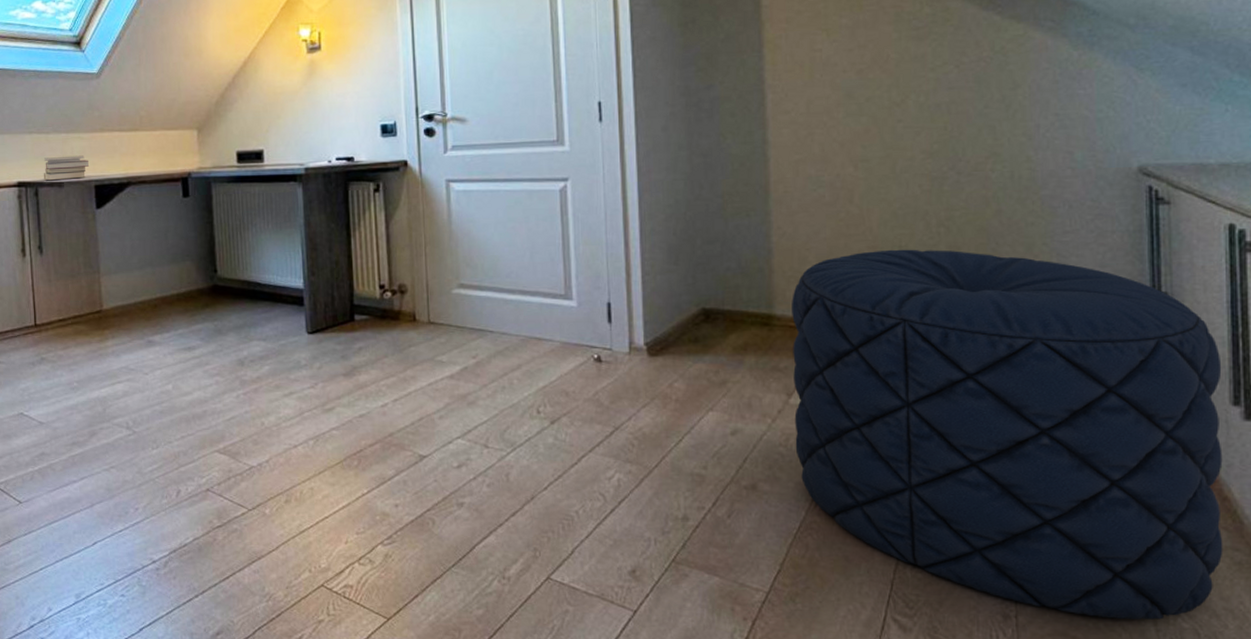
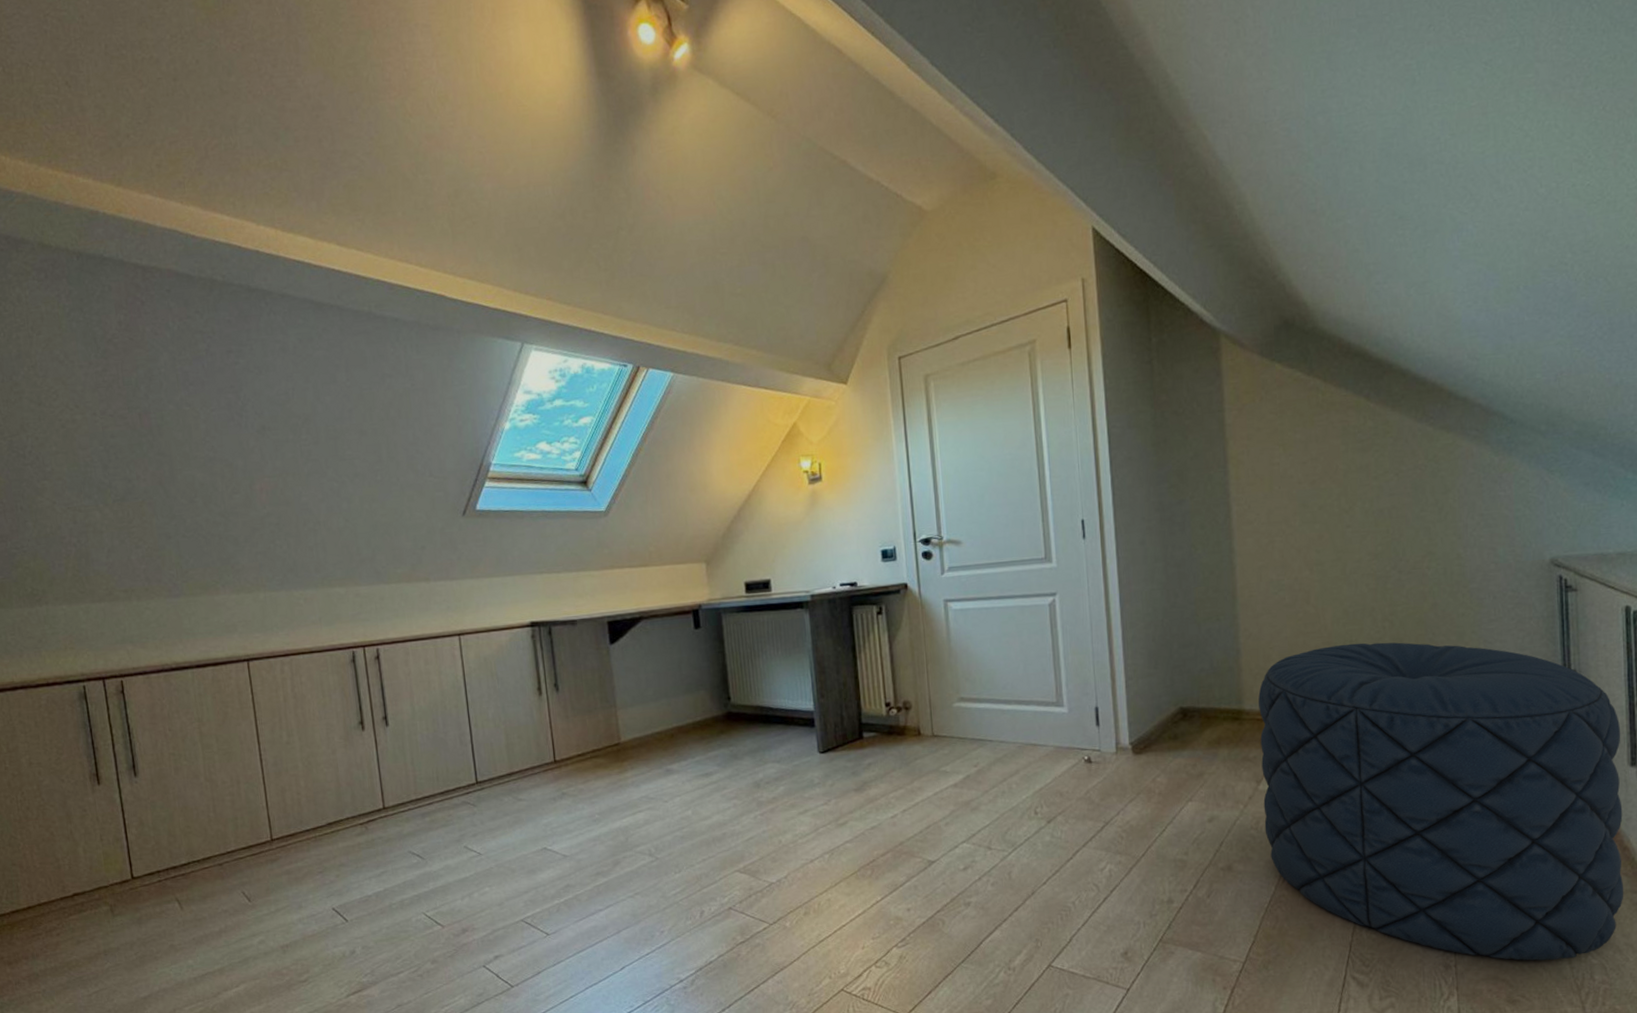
books: present [43,155,89,181] -> none [555,592,601,619]

